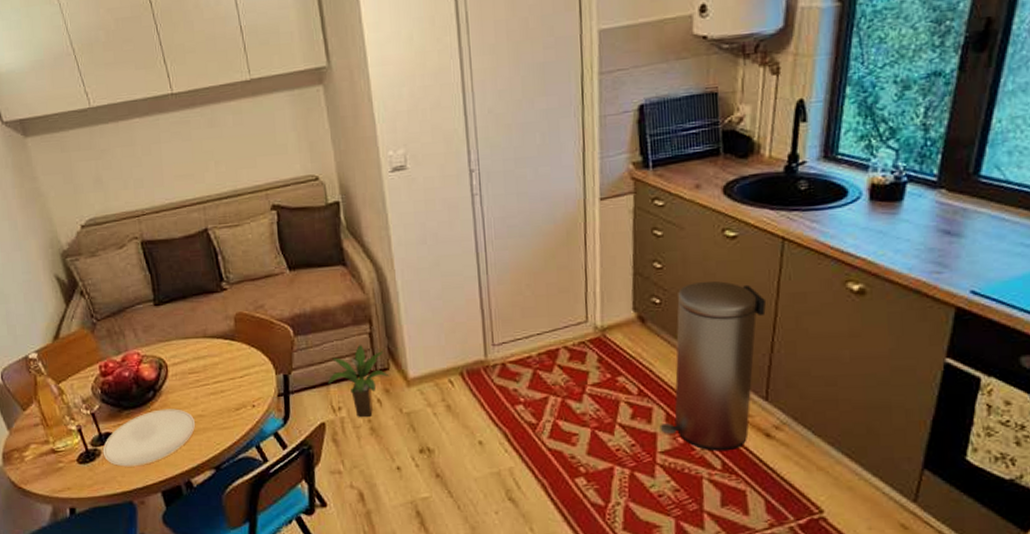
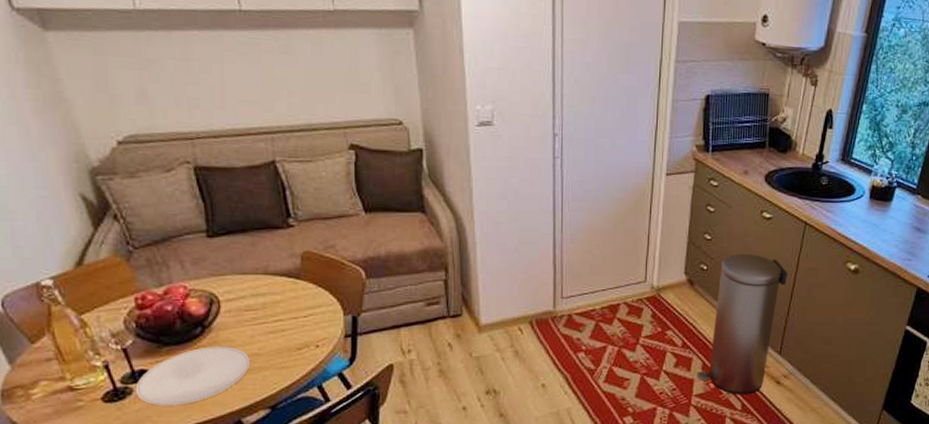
potted plant: present [327,345,390,417] -> none [398,291,462,360]

